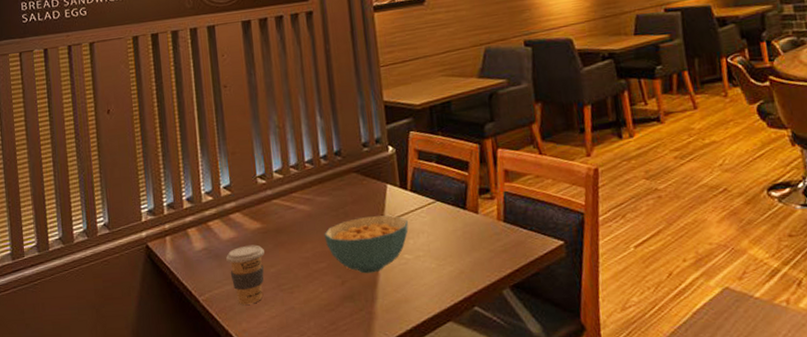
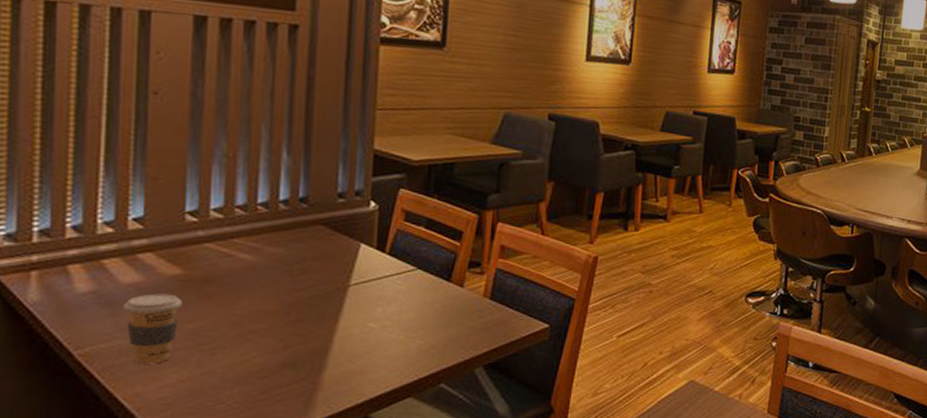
cereal bowl: present [324,215,409,274] -> none [269,276,379,340]

